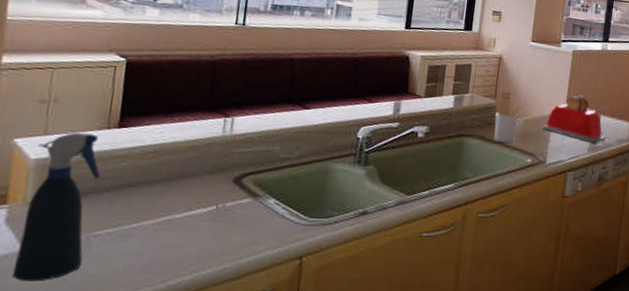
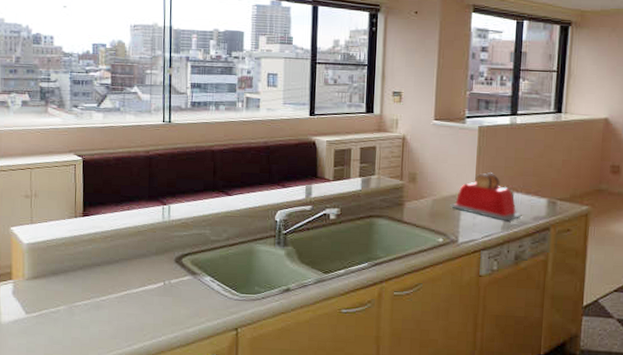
spray bottle: present [12,132,101,281] -> none [22,221,75,342]
utensil holder: present [494,97,522,143] -> none [401,178,429,223]

